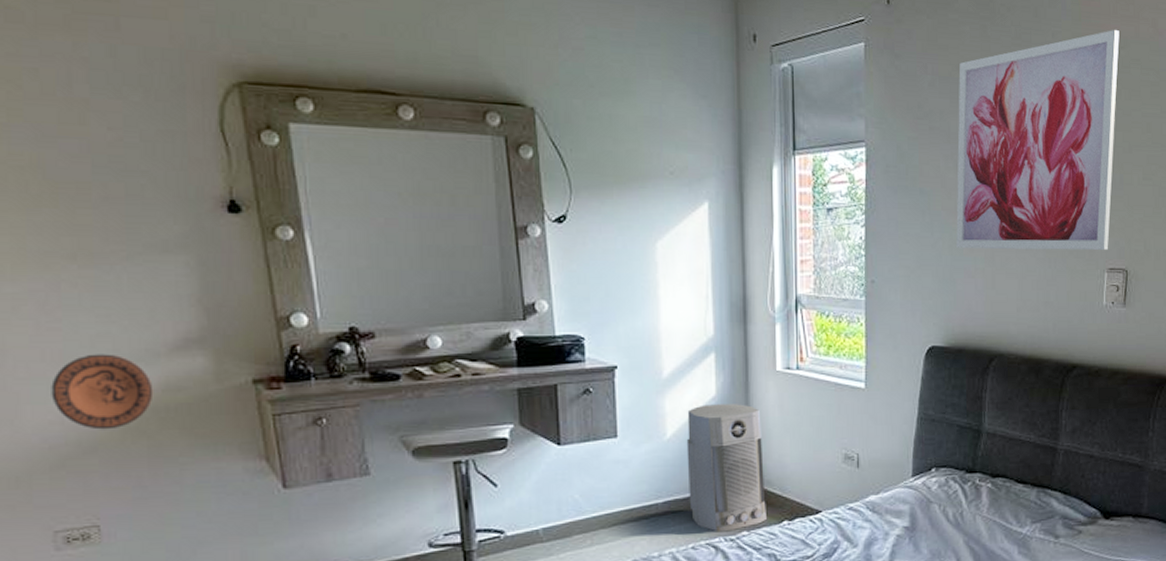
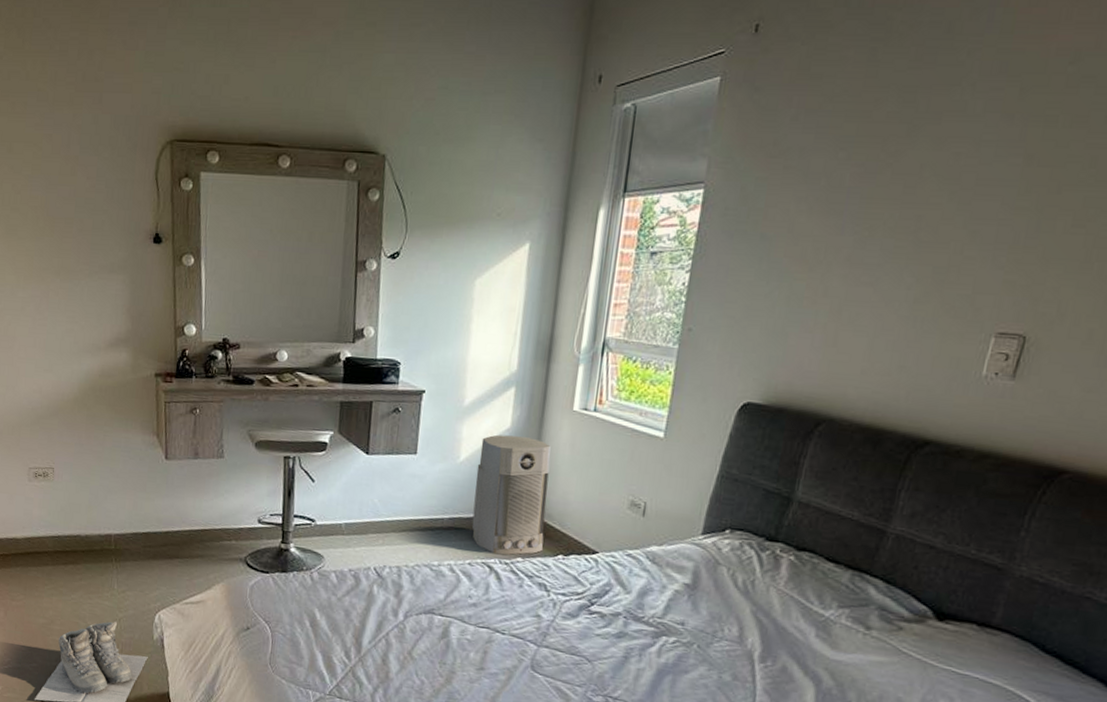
decorative plate: present [51,354,154,430] -> none [36,344,94,401]
wall art: present [956,30,1119,251] -> none [795,41,1070,311]

